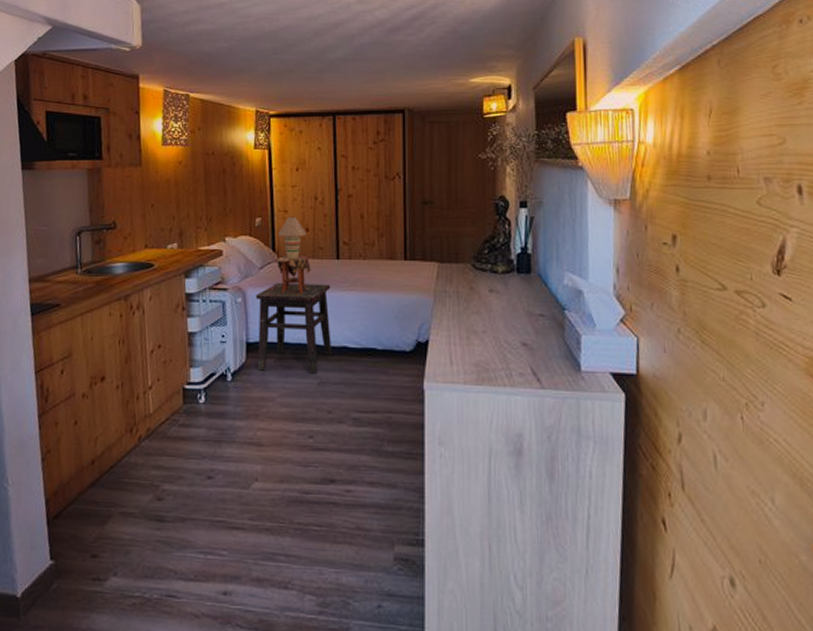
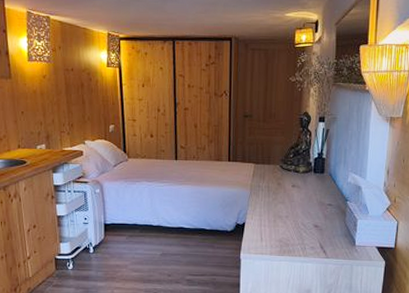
side table: present [255,282,333,374] -> none [111,177,172,247]
table lamp: present [275,216,311,294] -> none [126,124,155,187]

